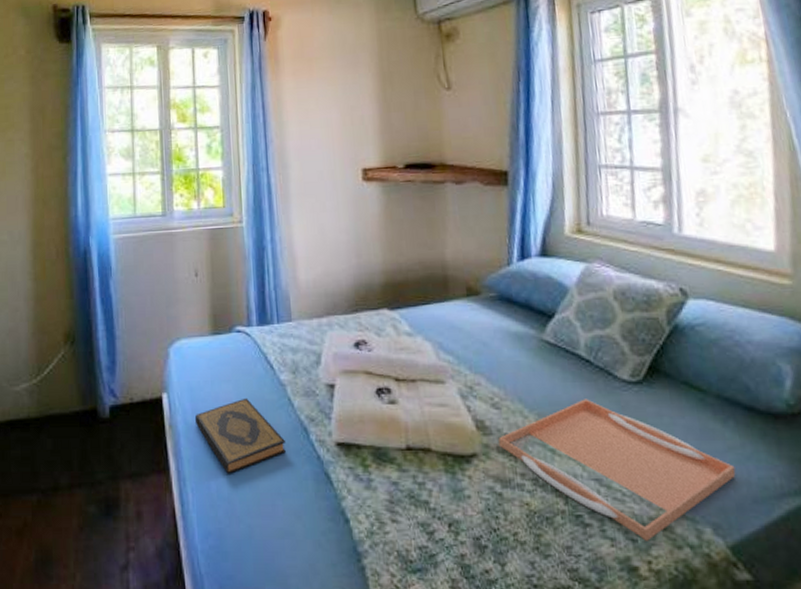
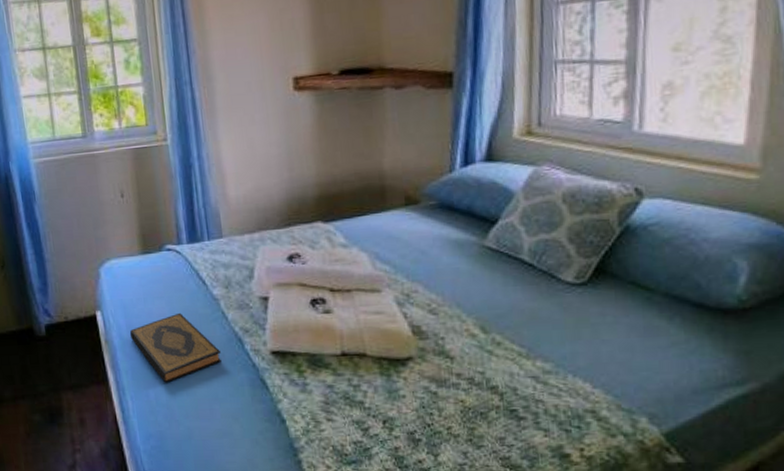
serving tray: present [498,399,736,541] -> none [435,302,677,431]

